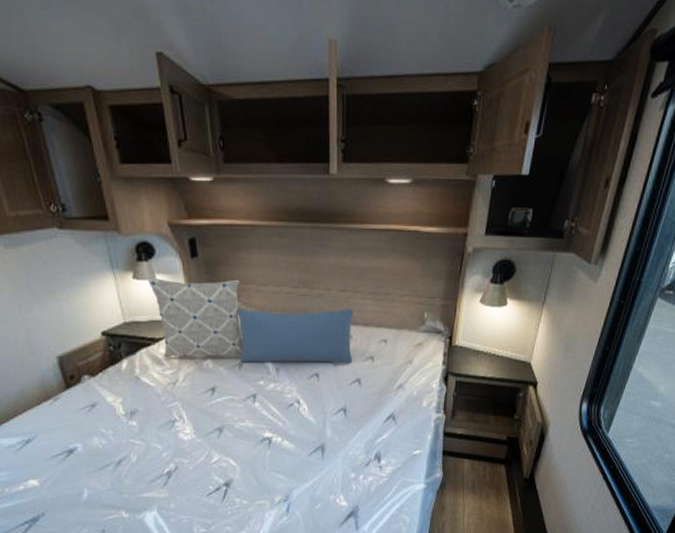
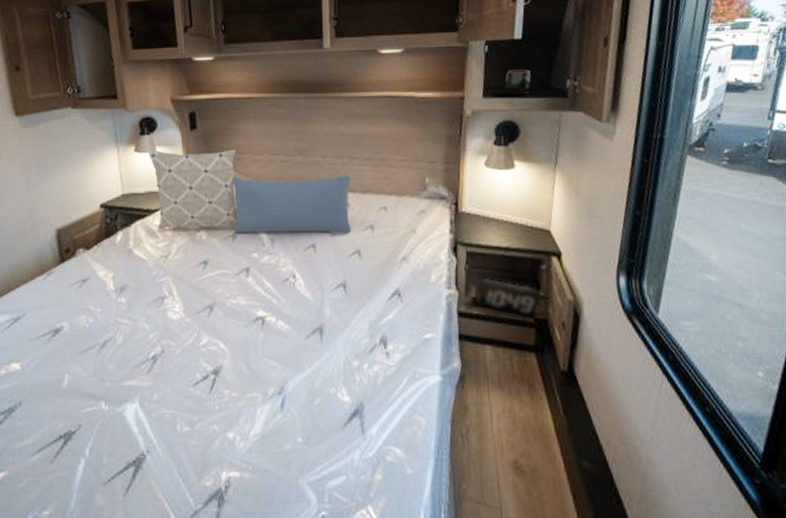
alarm clock: none [458,402,515,438] -> present [473,276,540,319]

